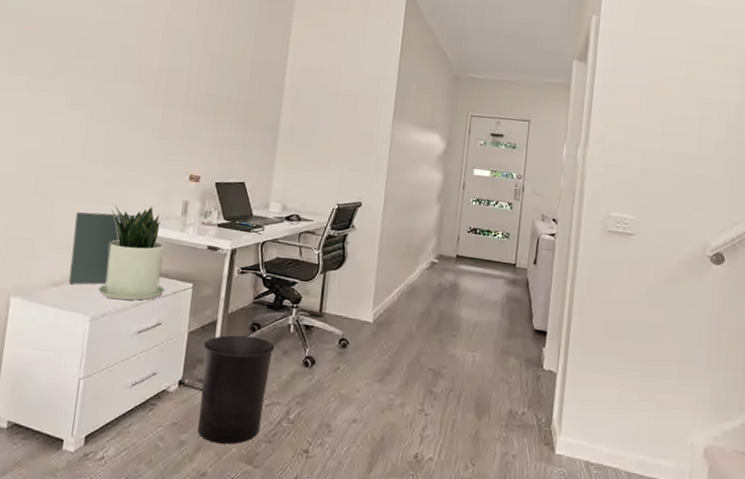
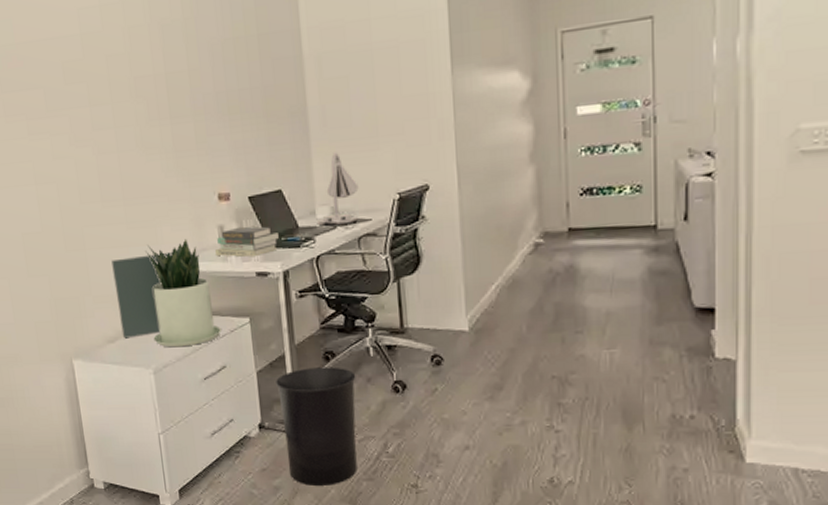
books: none [176,205,234,233] -> present [215,226,279,258]
table lamp: none [268,162,308,221] -> present [316,152,359,226]

